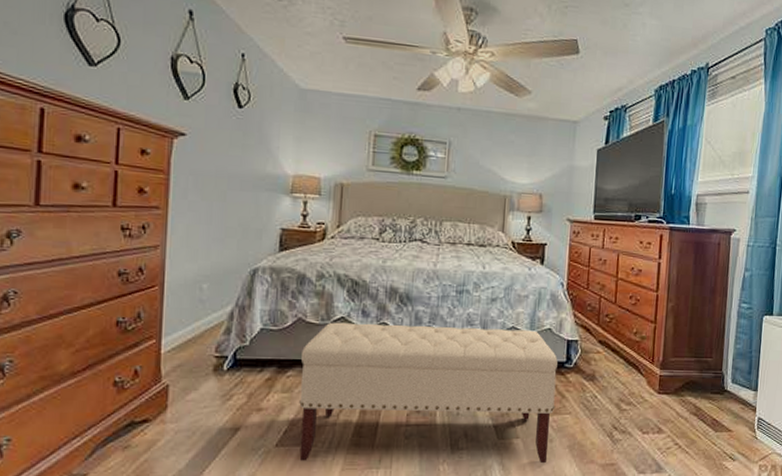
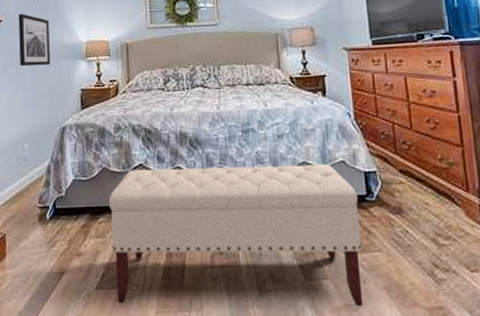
wall art: none [206,129,248,196] -> present [18,13,50,67]

